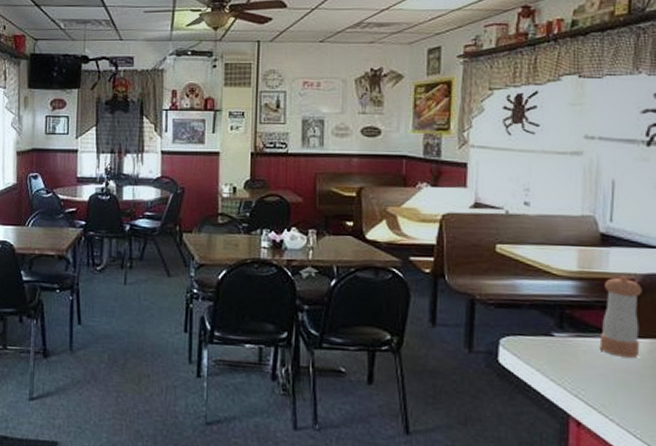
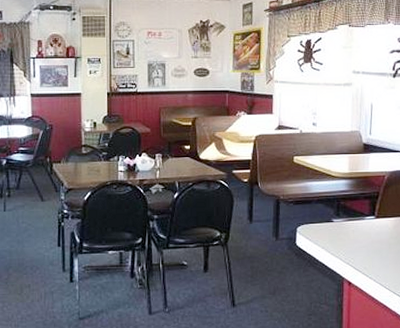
pepper shaker: present [599,276,642,358] -> none [363,174,390,232]

